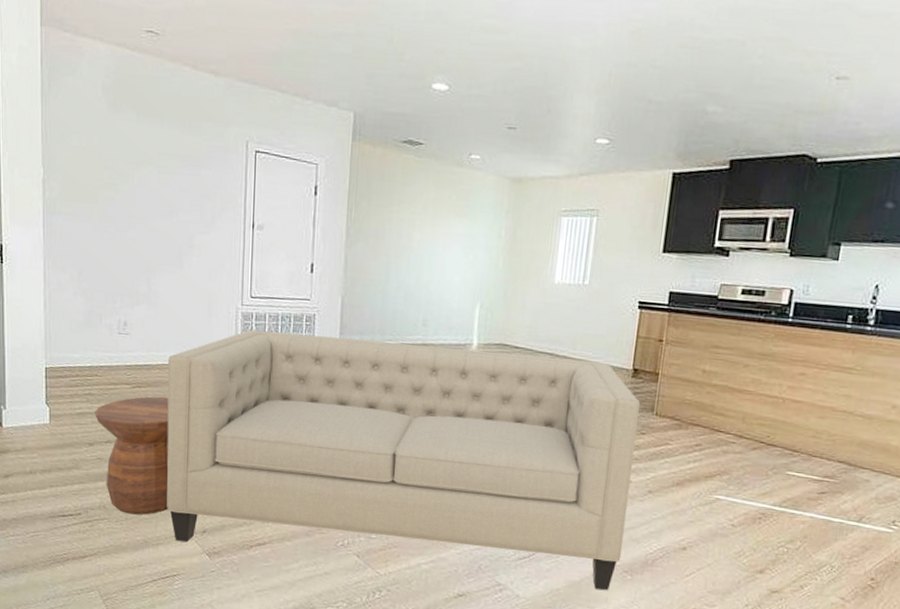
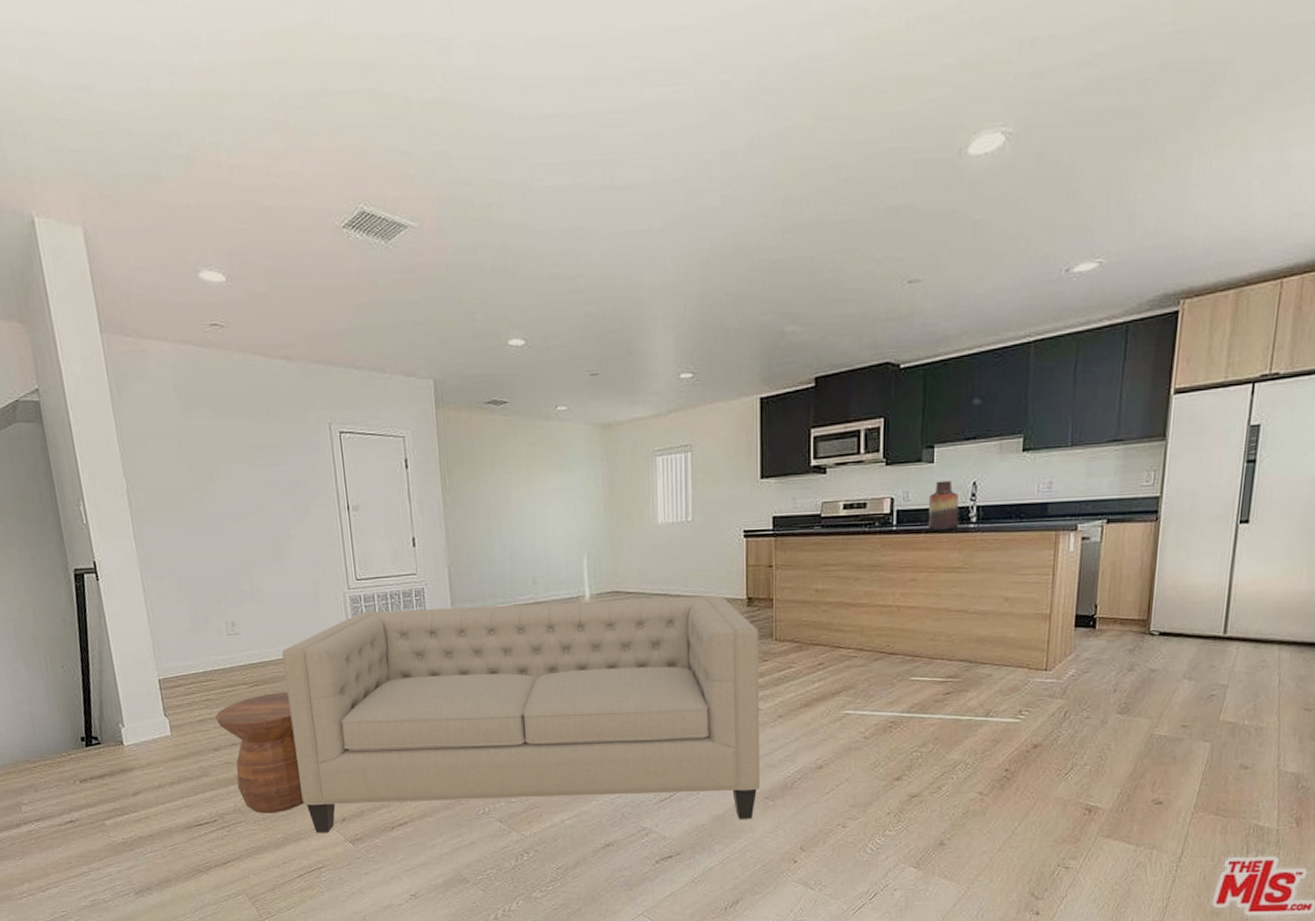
vase: none [825,279,859,331] -> present [928,480,960,531]

